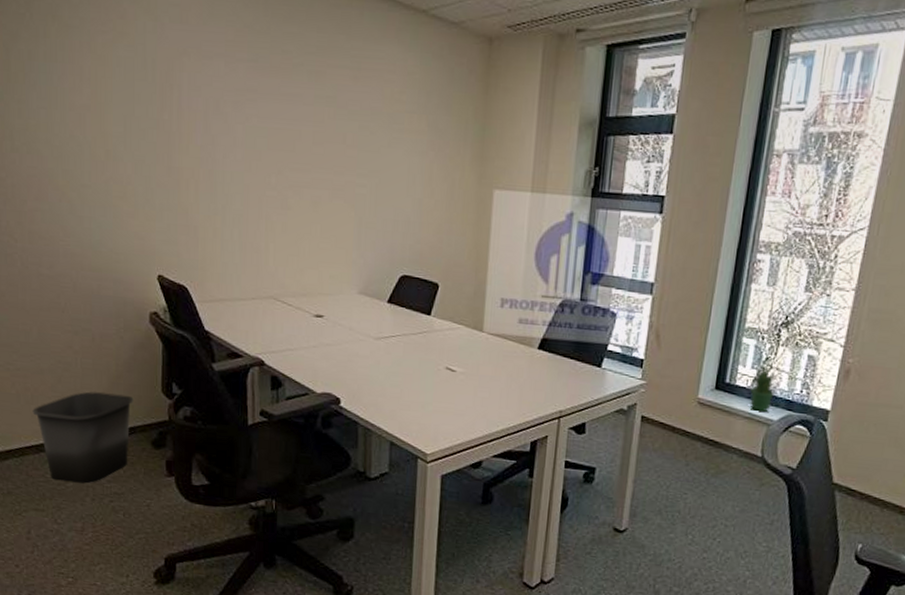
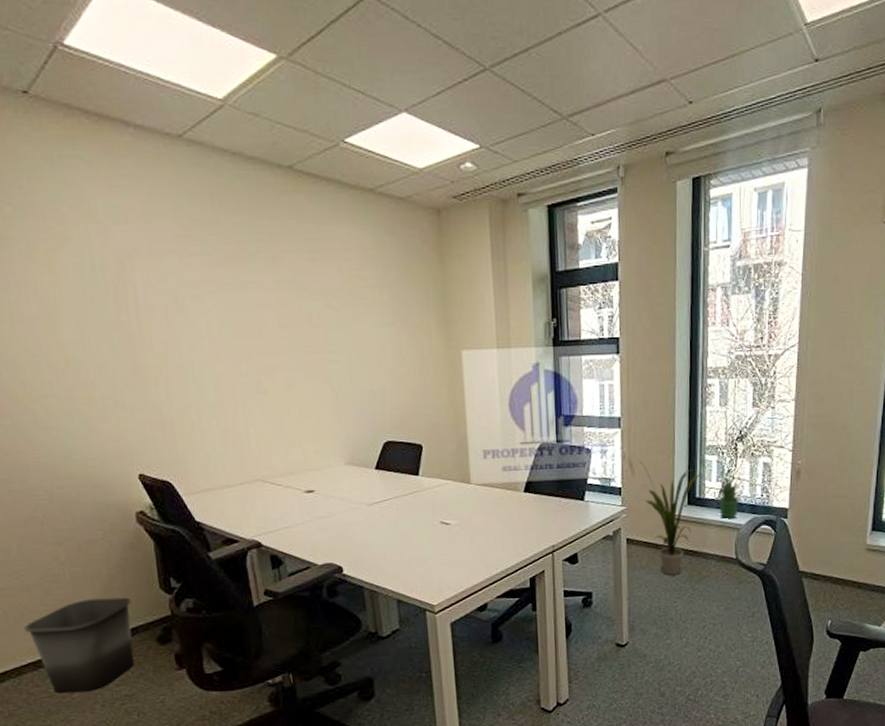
house plant: none [668,334,737,464] -> present [639,462,703,575]

